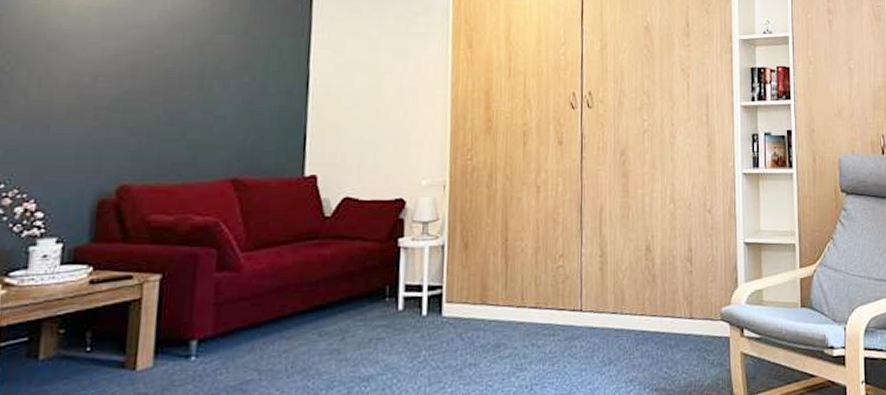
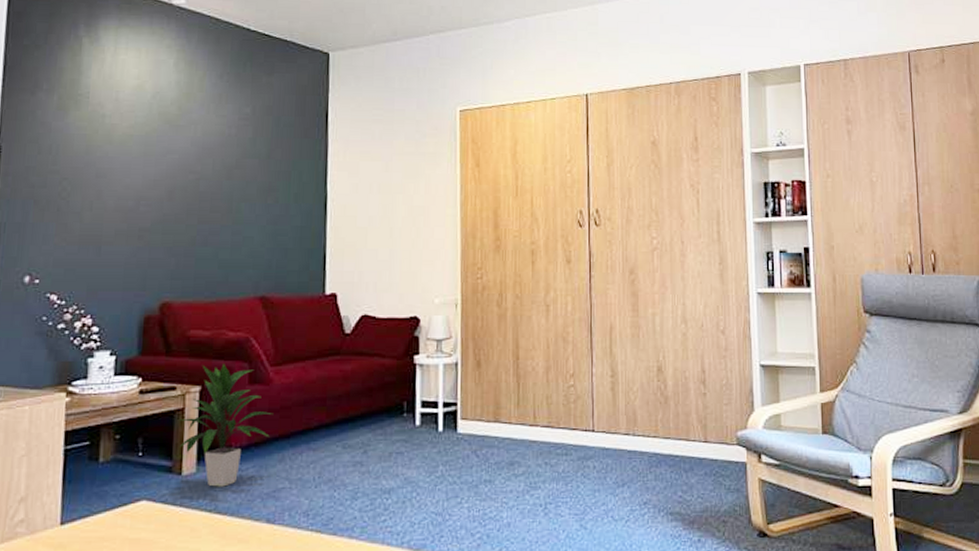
indoor plant: none [135,250,242,382] -> present [180,364,272,487]

